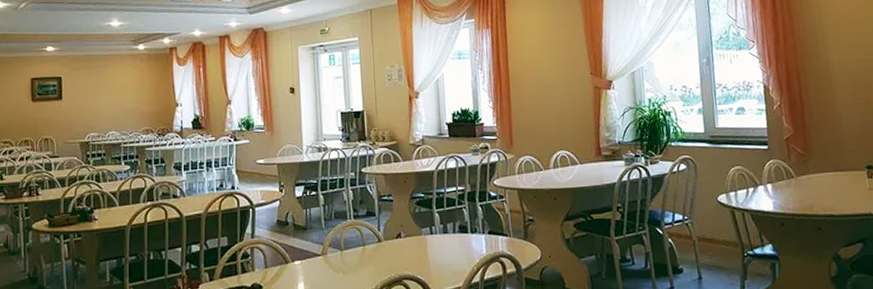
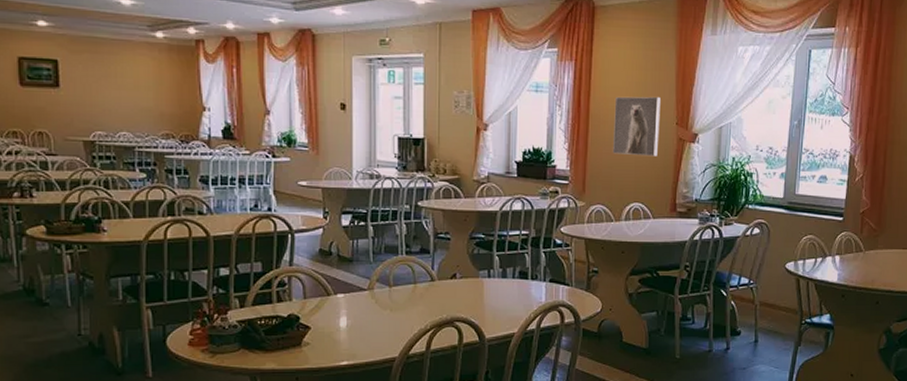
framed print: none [531,51,577,107] -> present [612,96,660,157]

